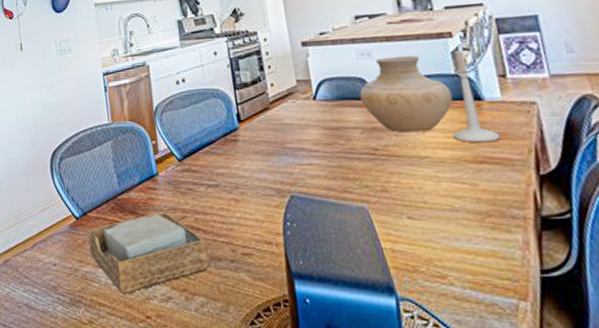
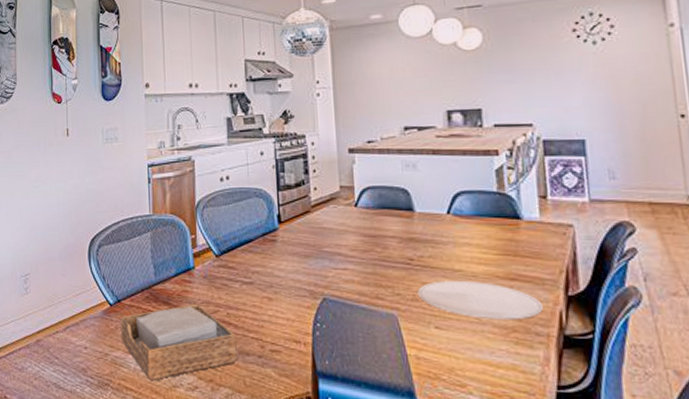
vase: present [359,55,453,133] -> none [401,169,492,246]
plate: none [386,167,516,207] -> present [417,280,543,321]
candlestick: present [453,51,501,143] -> none [488,169,534,261]

